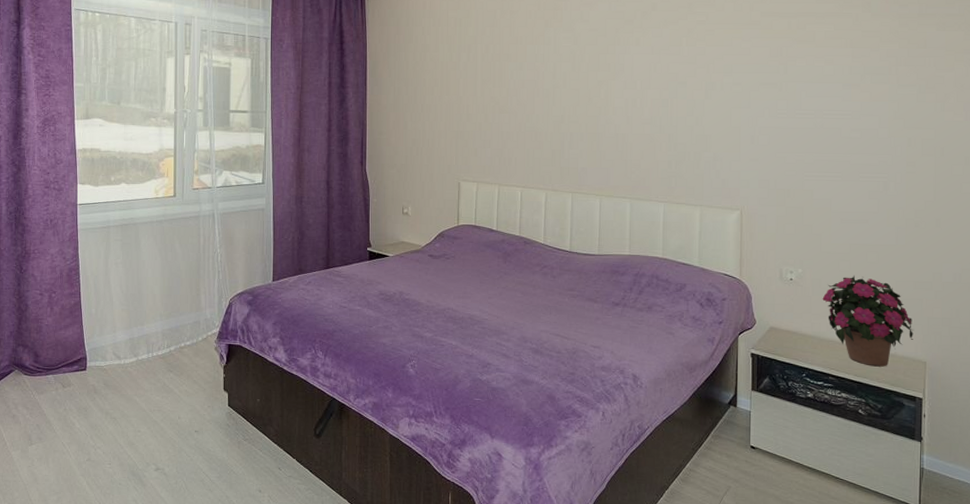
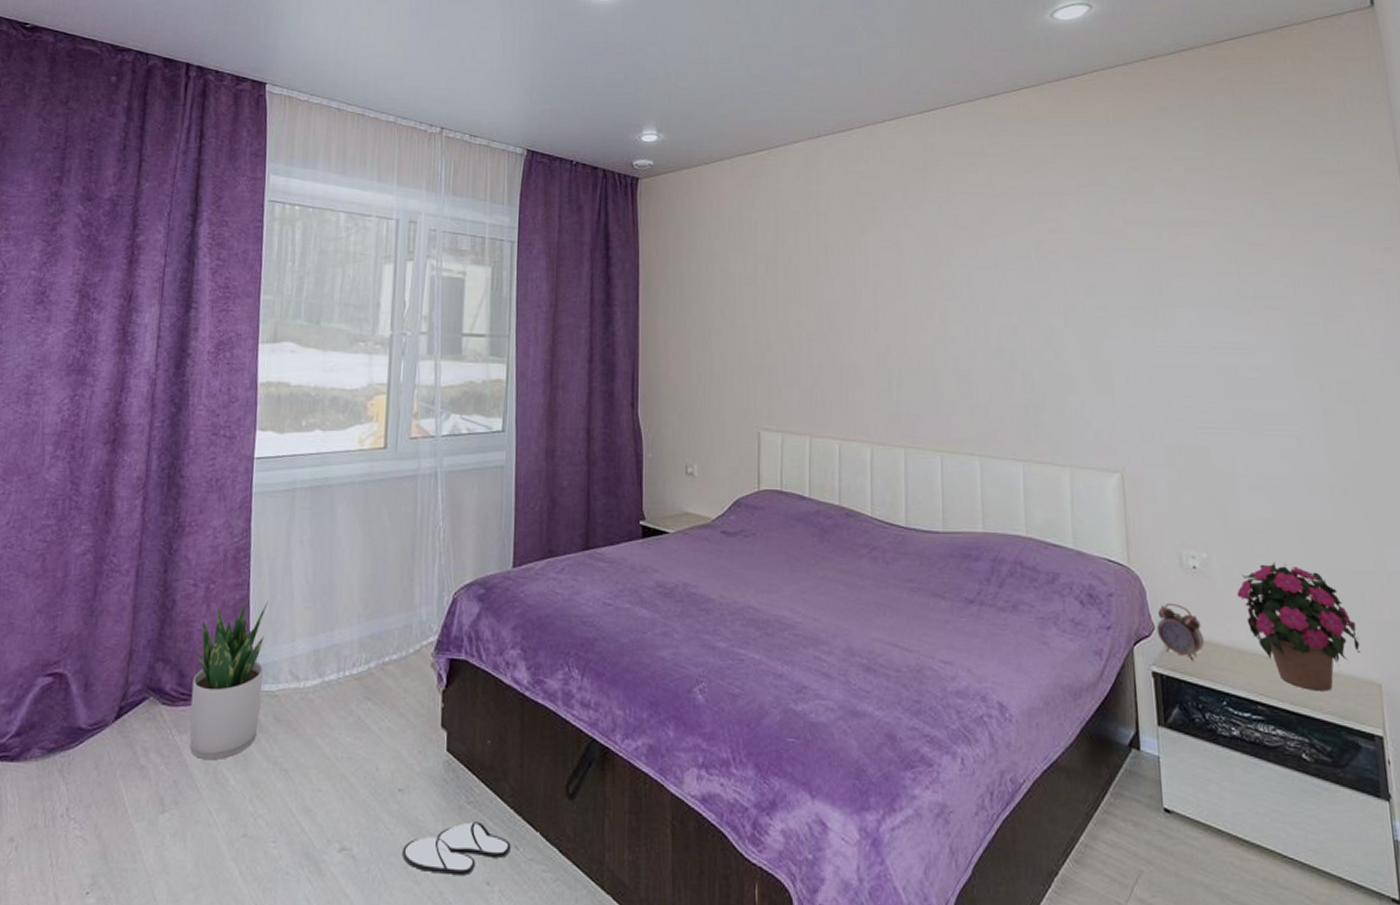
planter: none [43,306,95,412] -> present [189,602,268,761]
slippers: none [199,452,276,486] -> present [402,821,511,875]
alarm clock: none [757,304,793,346] -> present [1157,602,1204,661]

